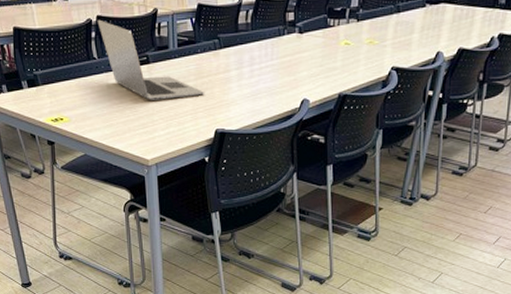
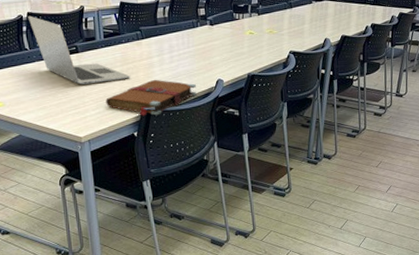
book: none [176,96,277,139] -> present [106,79,197,116]

